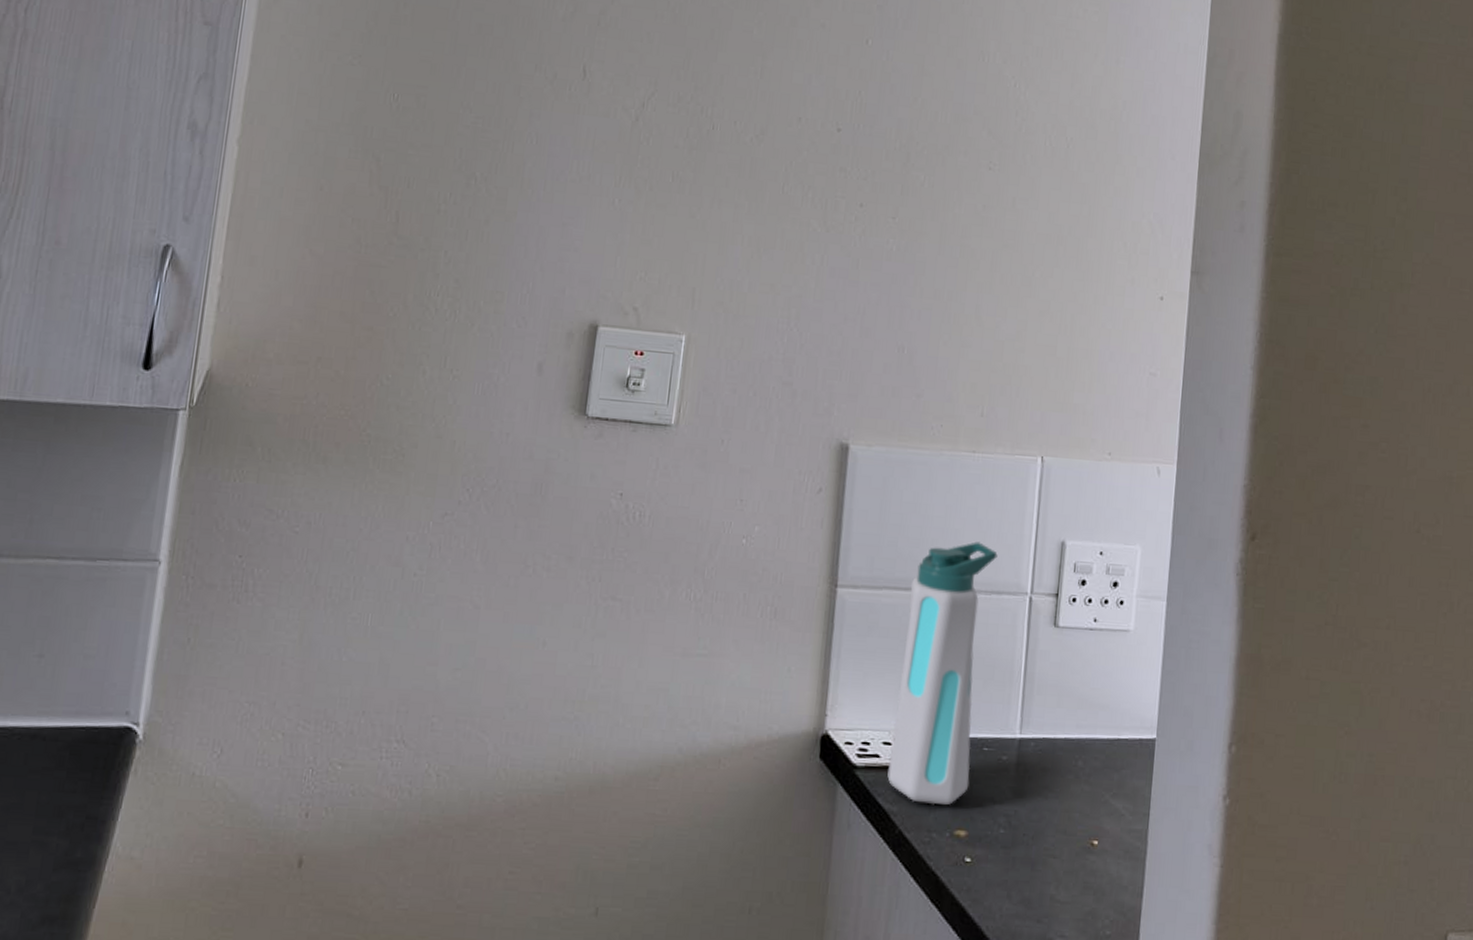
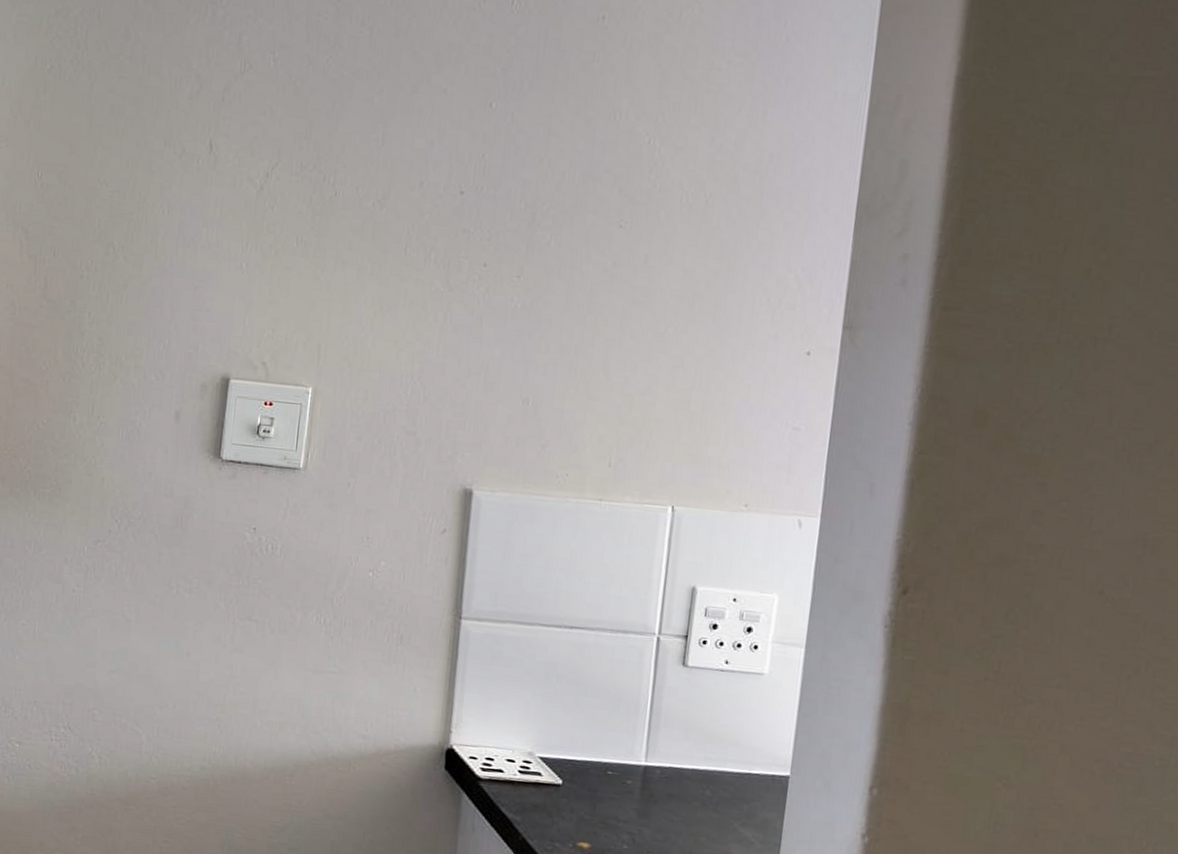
water bottle: present [887,541,998,805] -> none [511,583,625,819]

